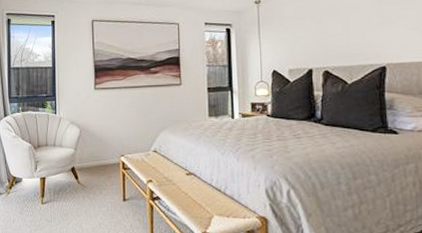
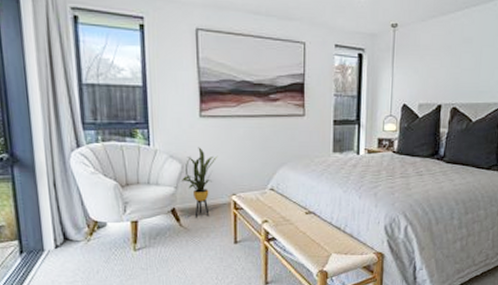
house plant: none [79,114,109,176] -> present [180,147,218,218]

